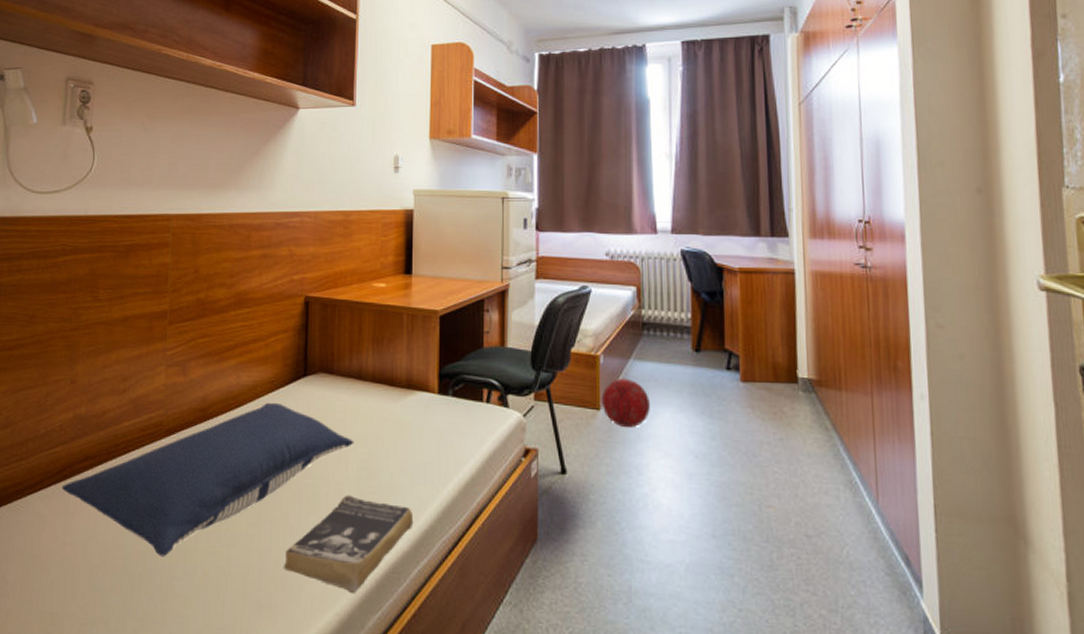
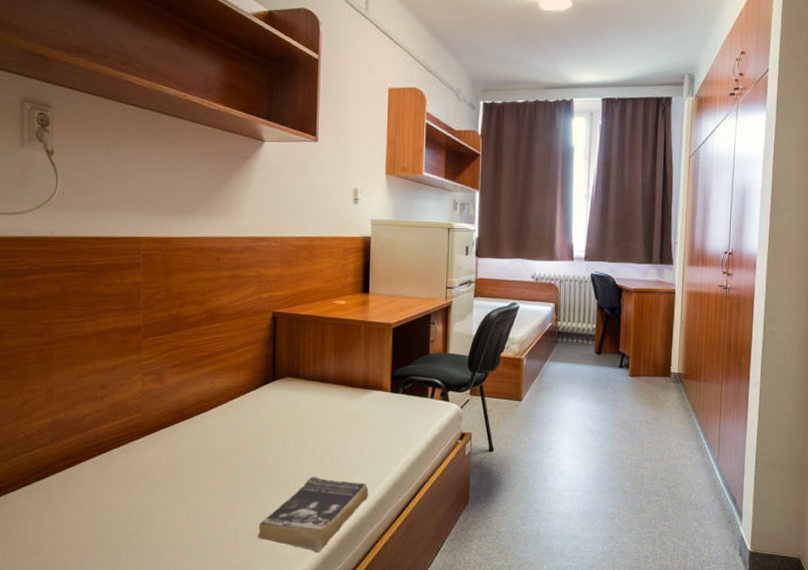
pillow: present [61,402,354,557] -> none [44,403,318,536]
ball: present [601,378,650,428] -> none [523,376,560,414]

